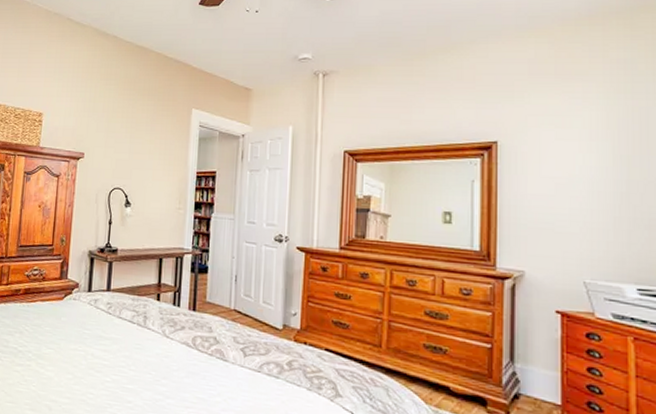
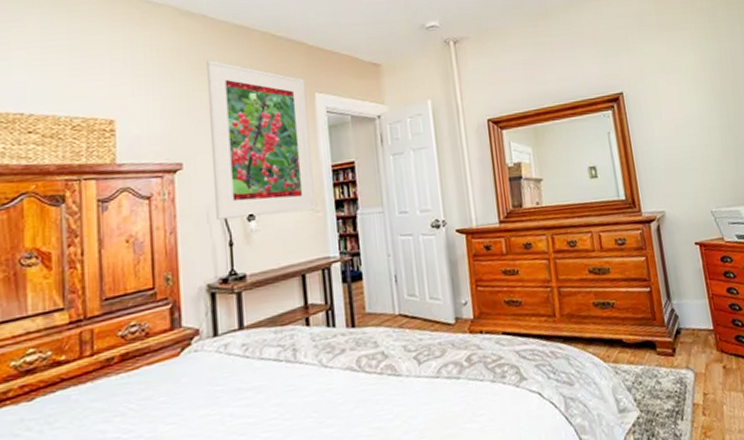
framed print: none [103,73,185,207] -> present [207,60,316,220]

